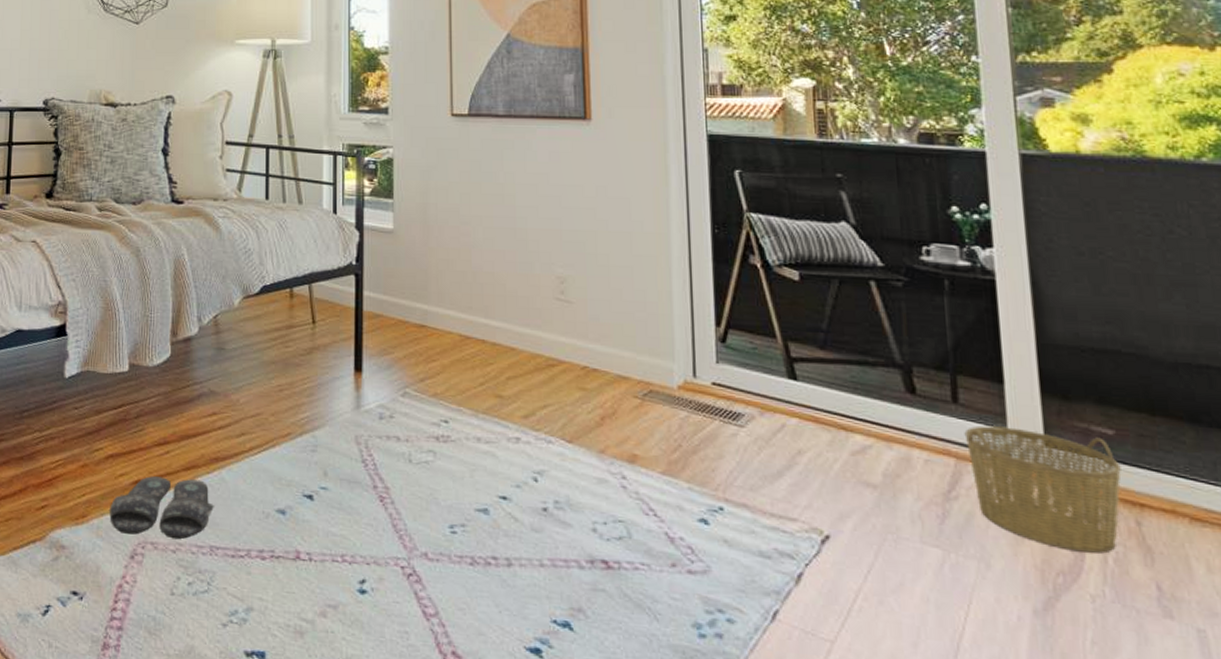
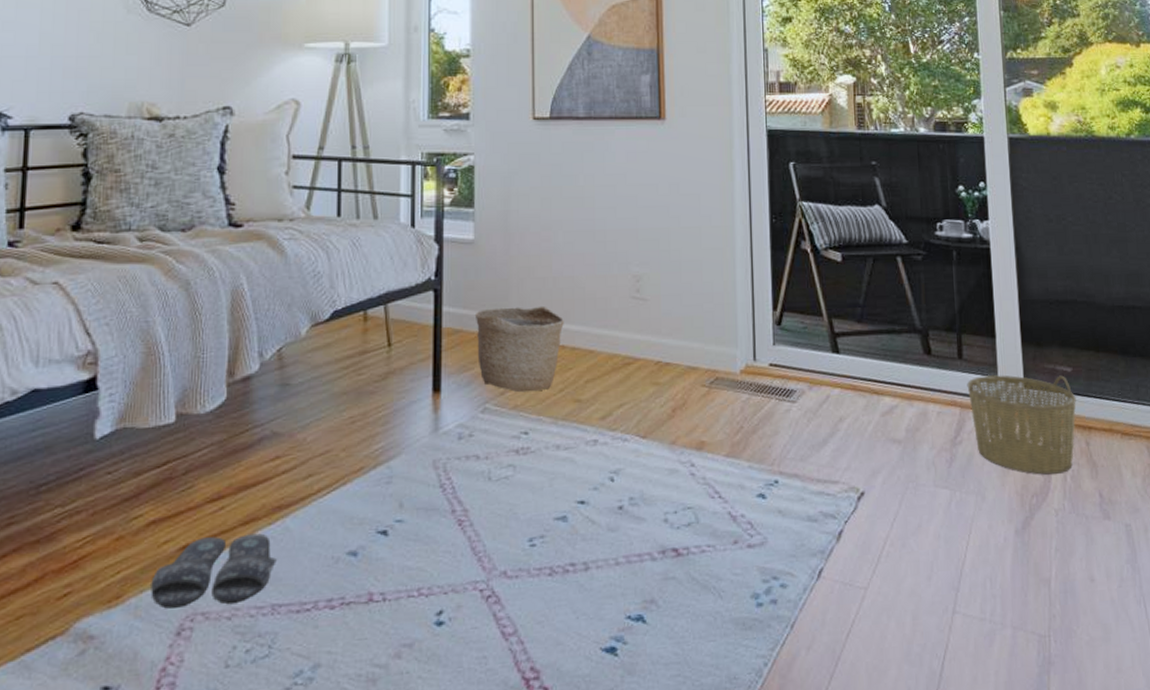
basket: none [394,296,484,383] -> present [474,306,564,393]

